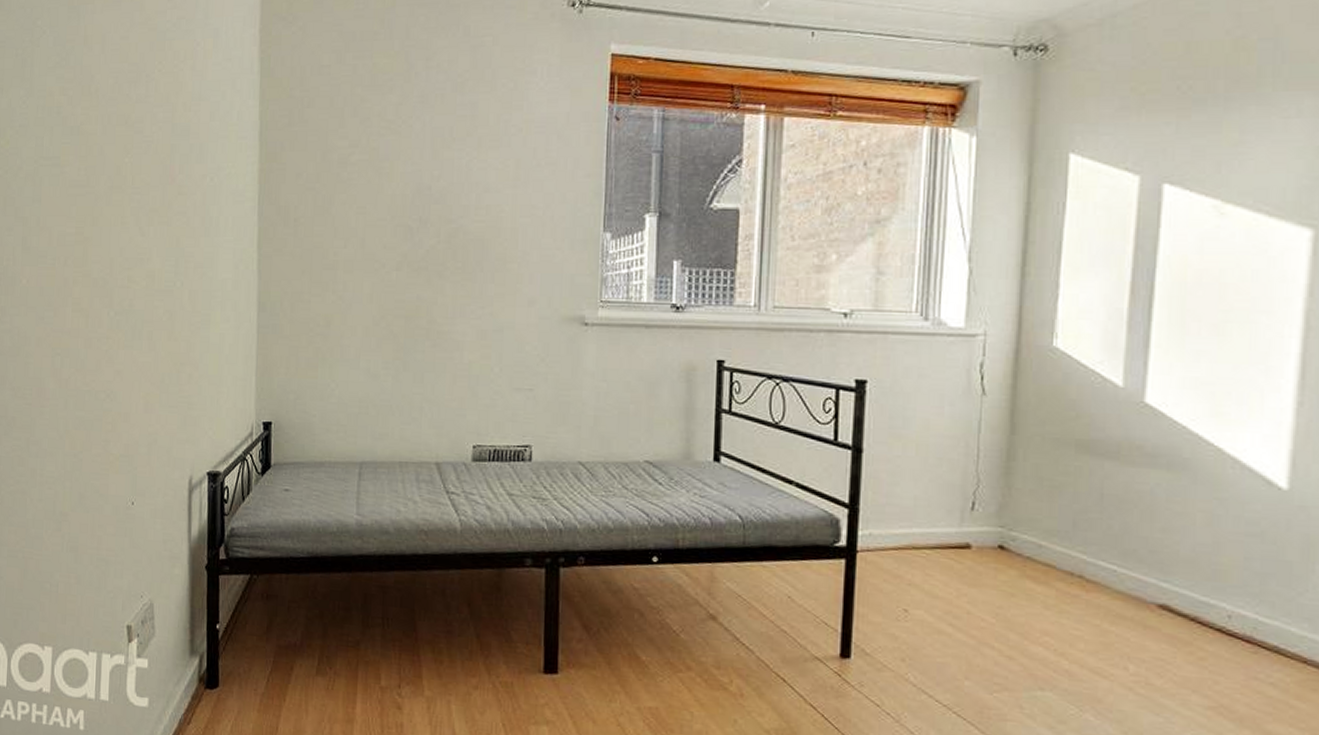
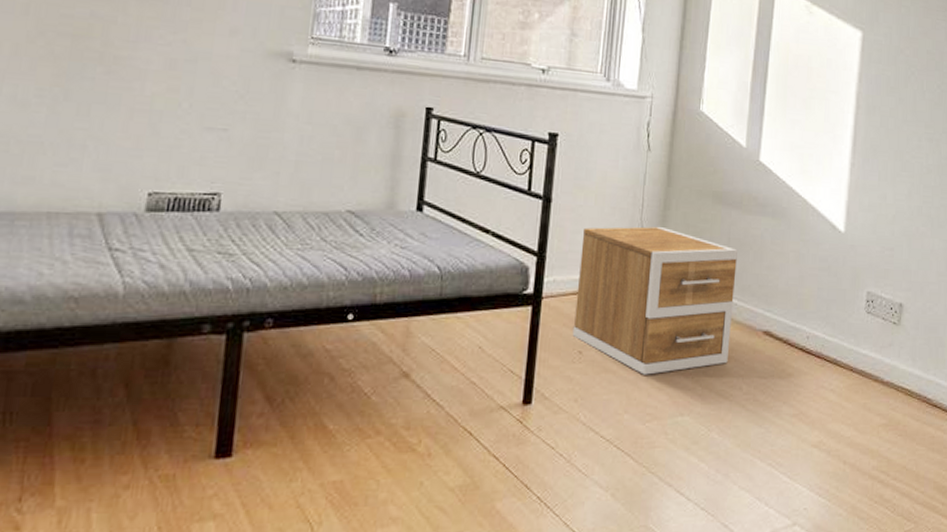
nightstand: none [895,479,1115,642] -> present [572,226,737,375]

